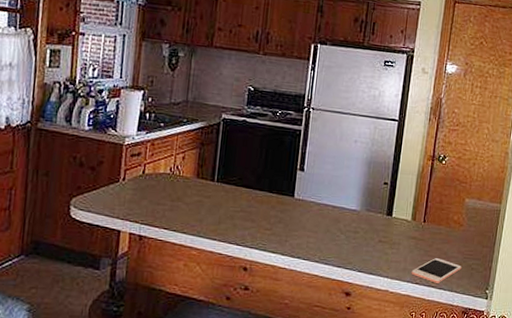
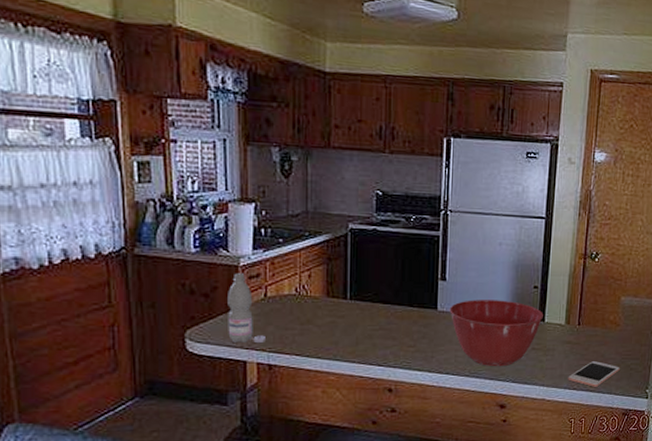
water bottle: none [107,151,139,215] -> present [228,273,265,343]
mixing bowl: none [305,190,392,256] -> present [449,300,543,367]

